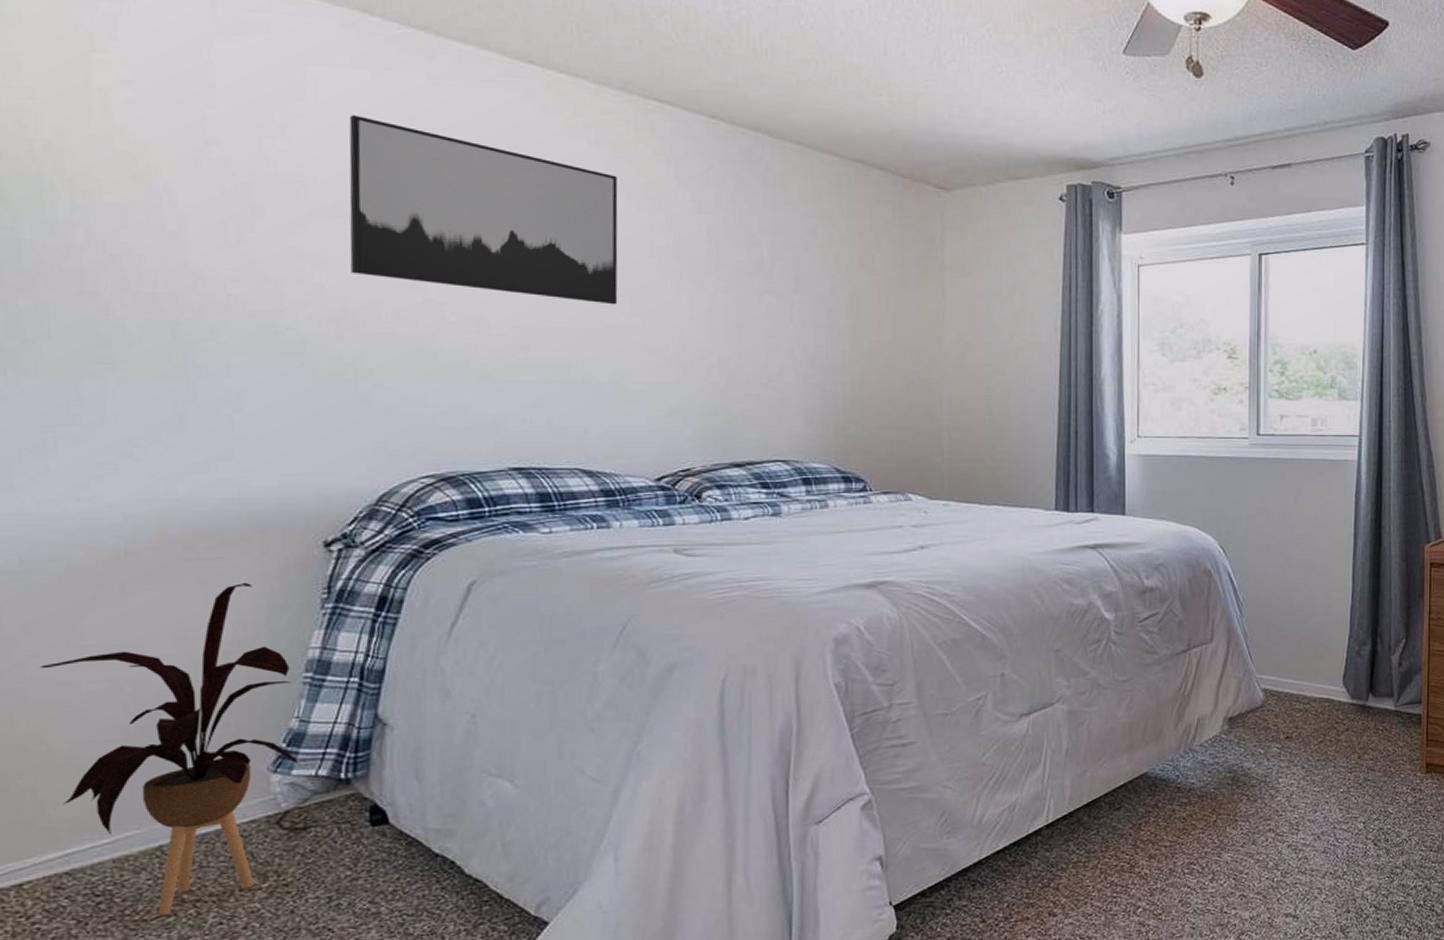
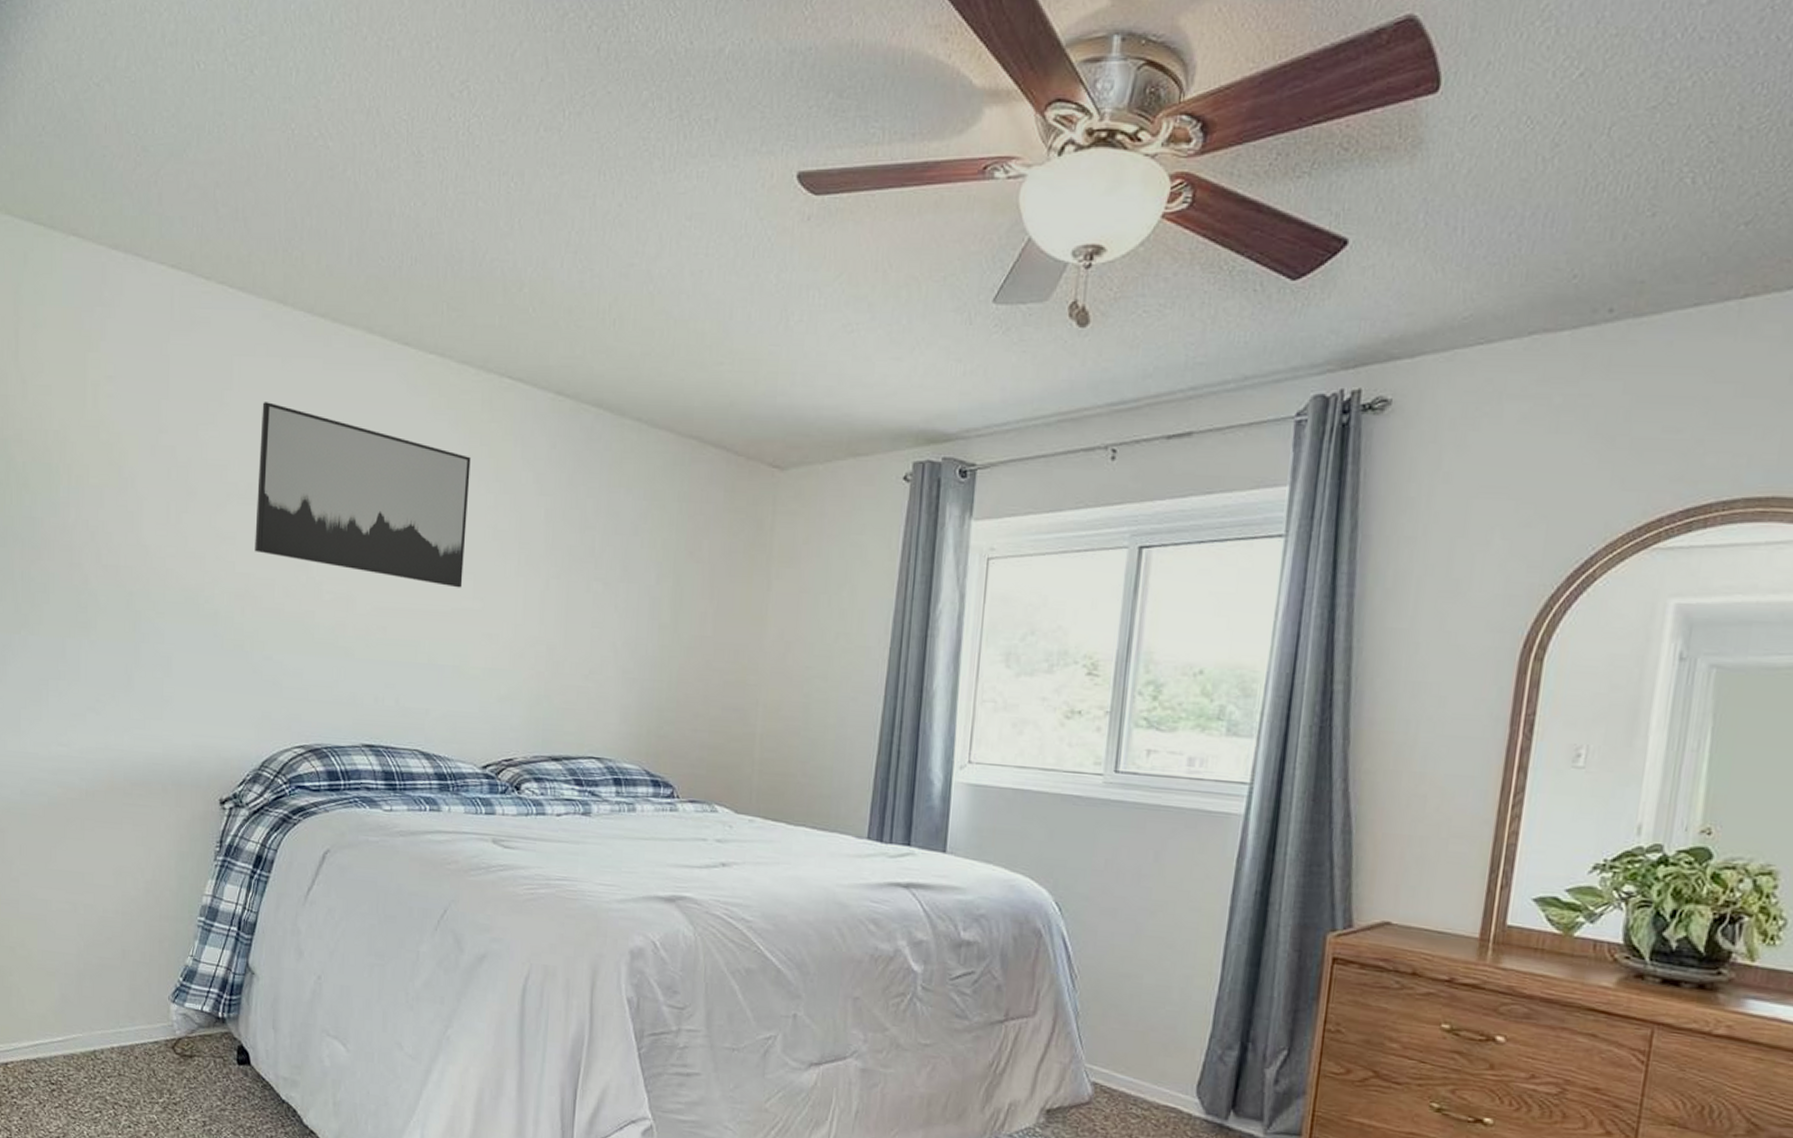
house plant: present [39,582,298,916] -> none [27,829,190,1111]

